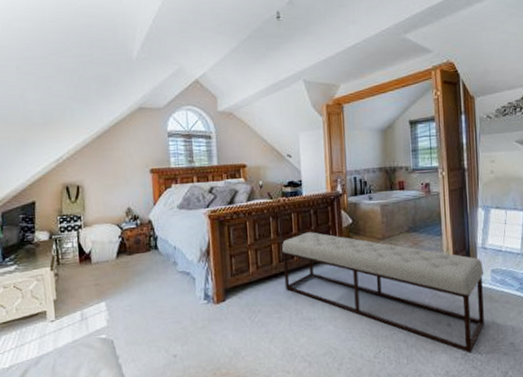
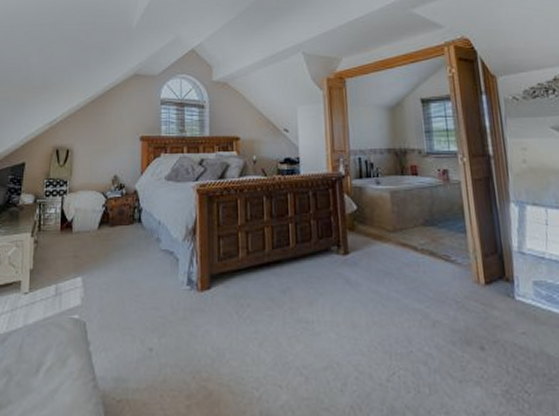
bench: present [282,232,484,353] -> none [276,216,530,390]

